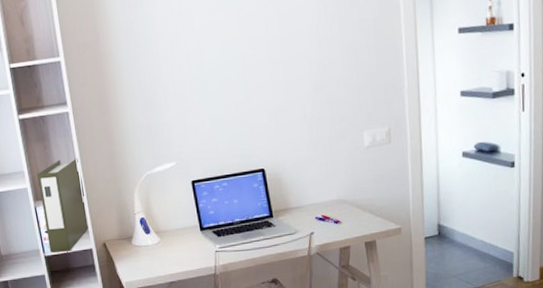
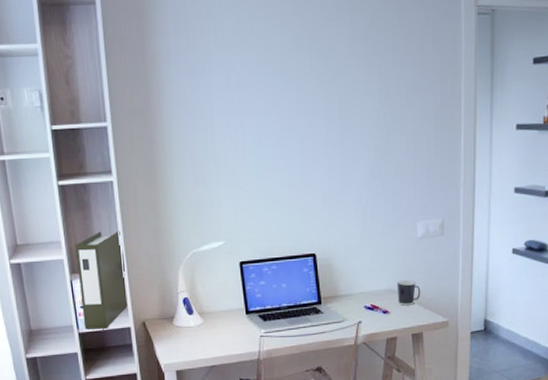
mug: none [346,189,372,215] -> present [397,280,421,306]

